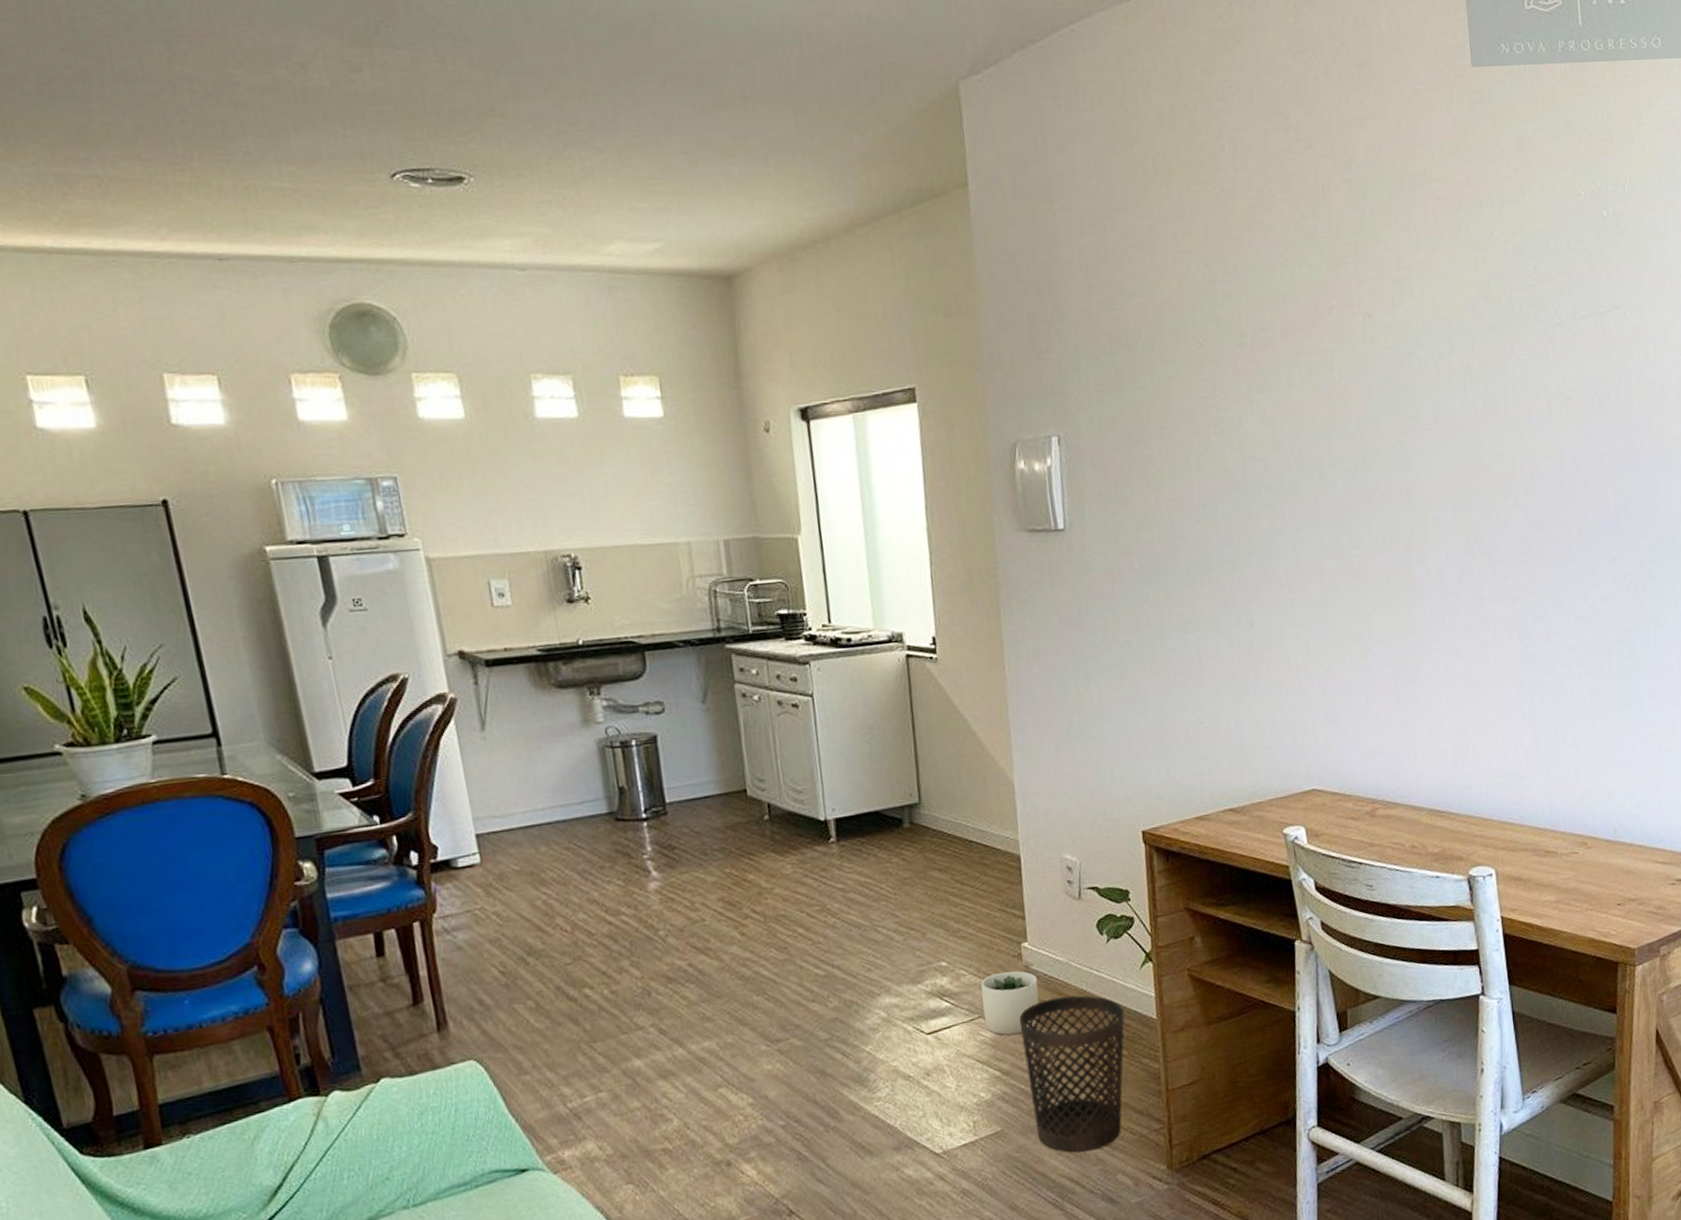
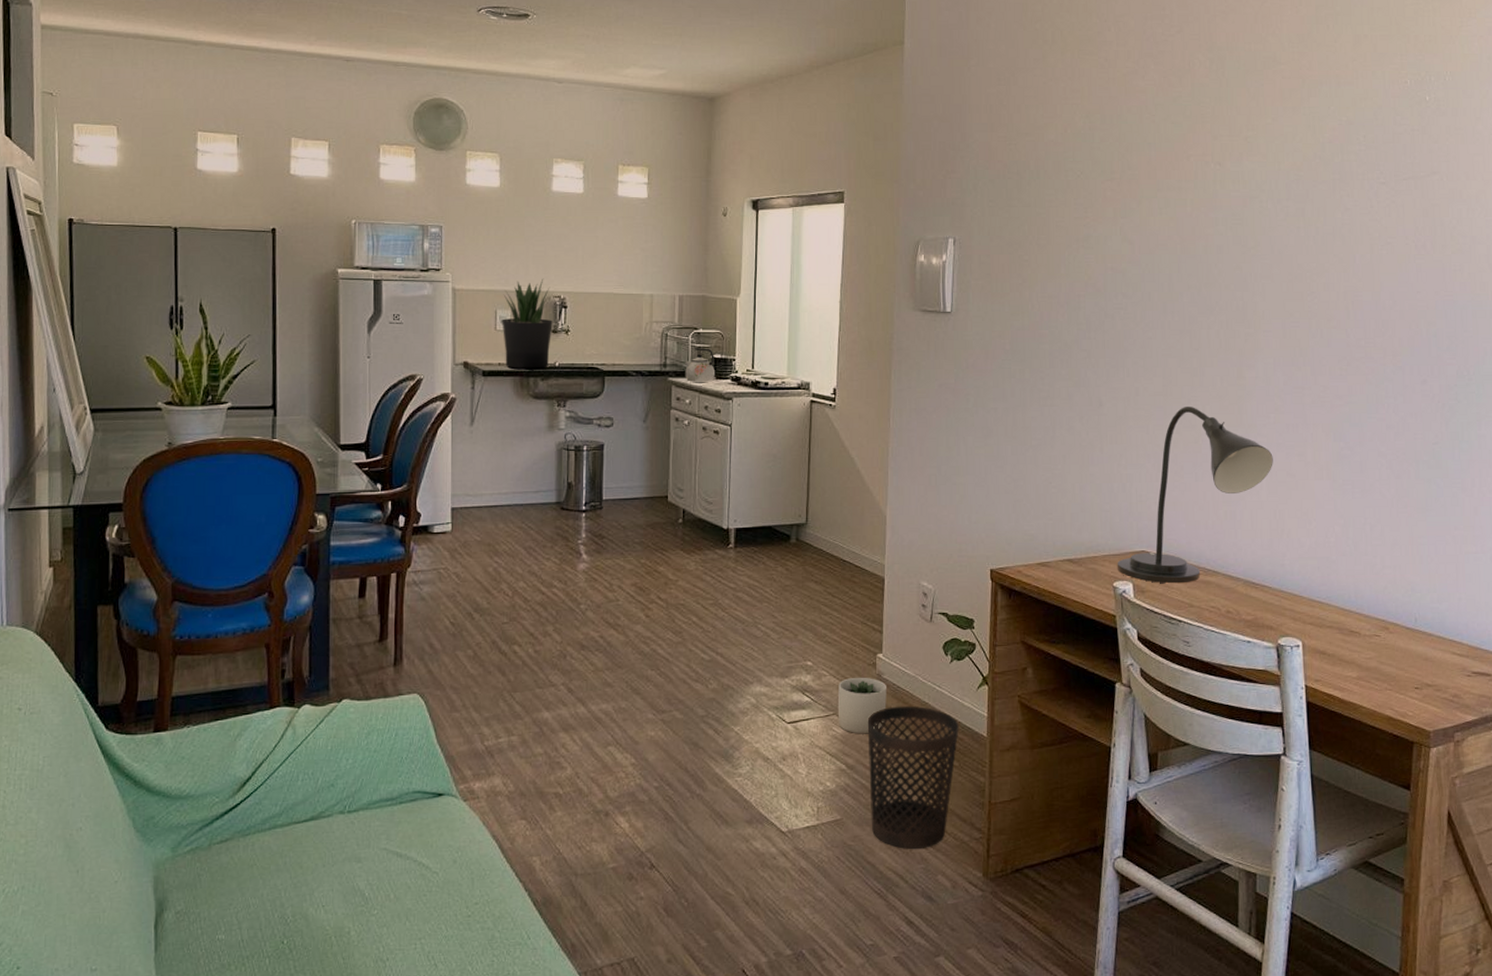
planter: none [496,533,570,655] -> present [501,278,553,370]
kettle: none [742,603,784,648] -> present [684,348,716,383]
desk lamp: none [1285,615,1452,824] -> present [1117,405,1273,584]

